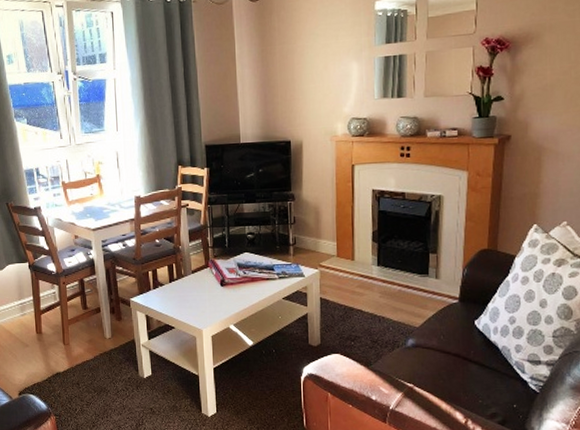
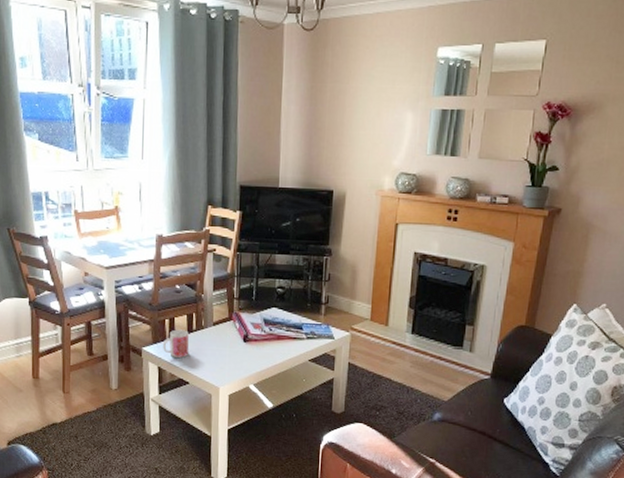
mug: none [148,279,173,305] -> present [163,329,189,358]

